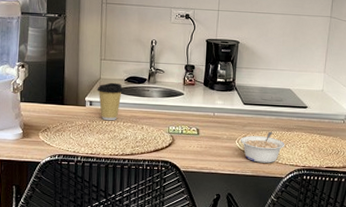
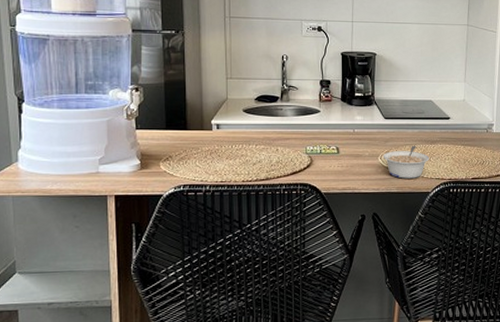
coffee cup: present [97,82,124,121] -> none [224,102,254,145]

